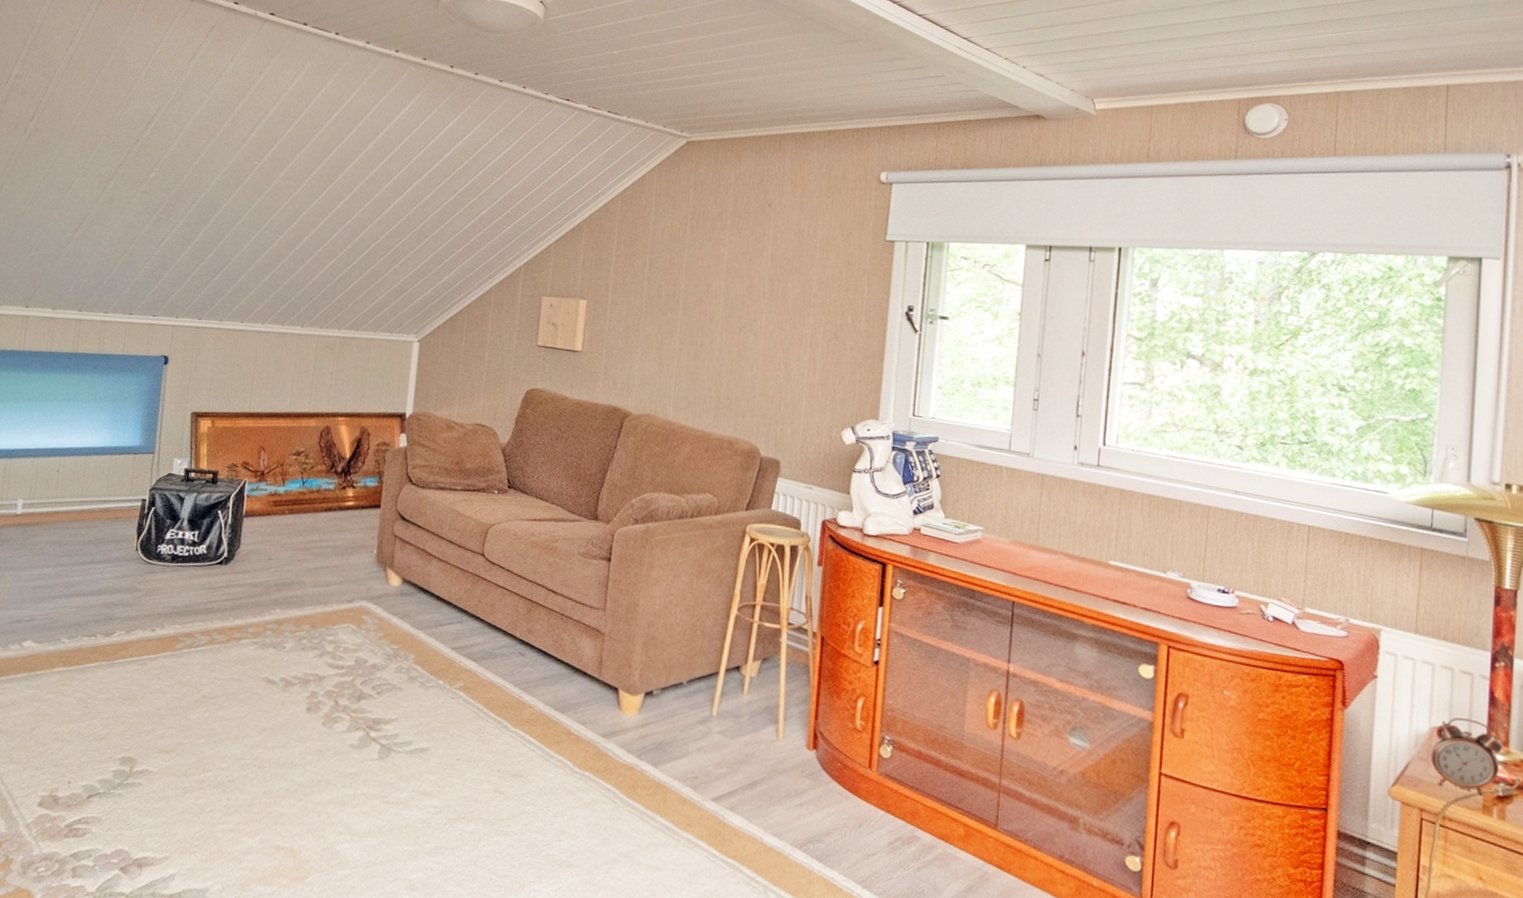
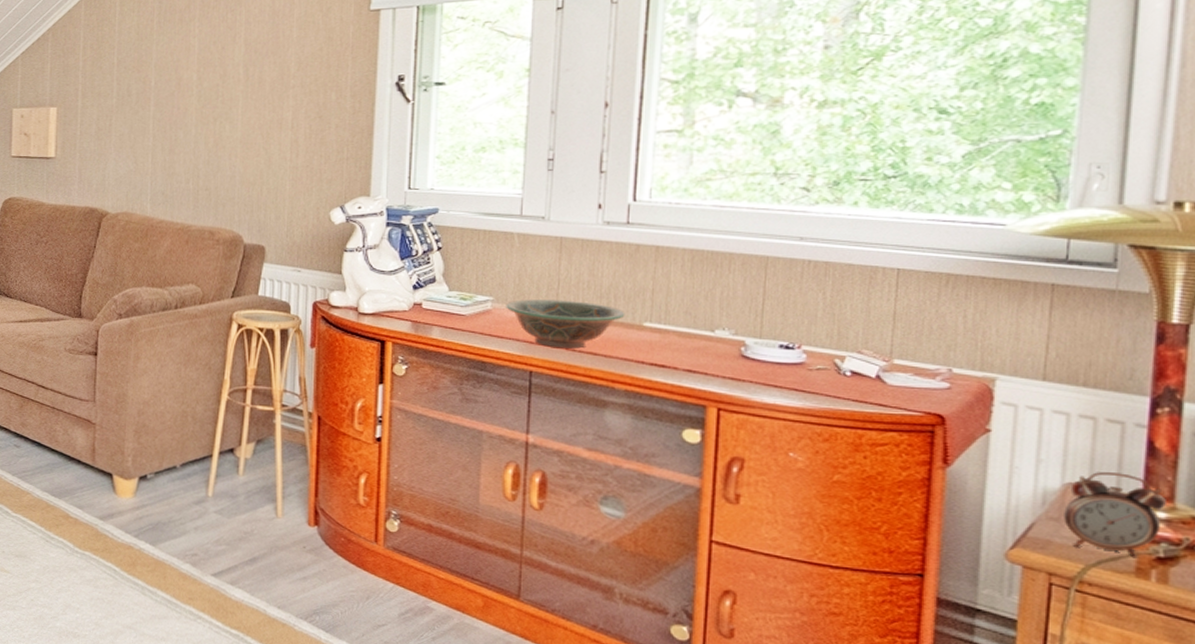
decorative bowl: none [994,531,1094,582] -> present [506,299,625,349]

